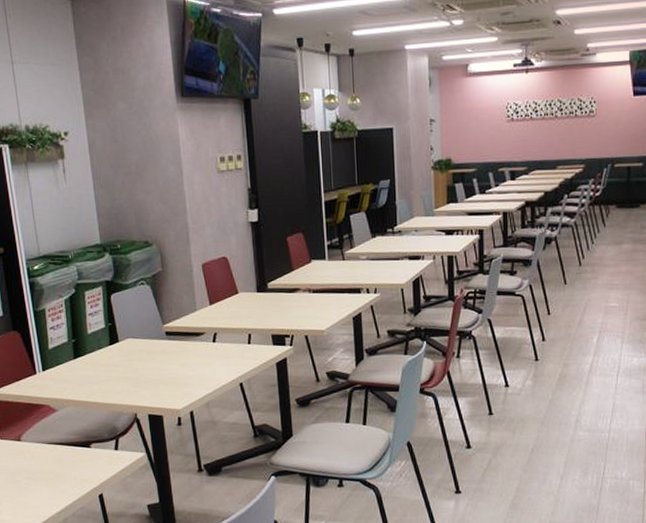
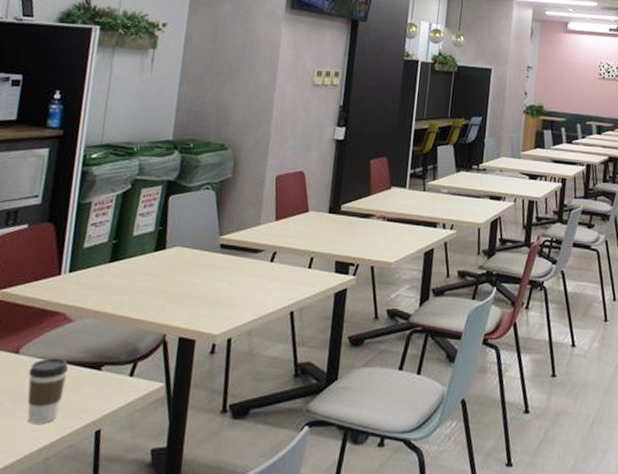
coffee cup: none [32,441,66,494] -> present [27,358,69,424]

